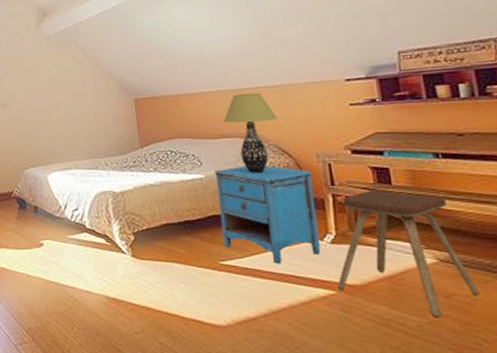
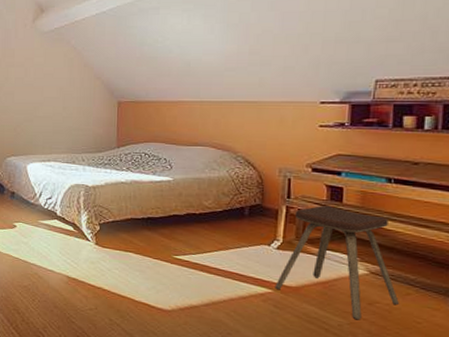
nightstand: present [215,165,321,264] -> none [180,172,271,262]
table lamp: present [223,92,278,174] -> none [199,106,250,182]

